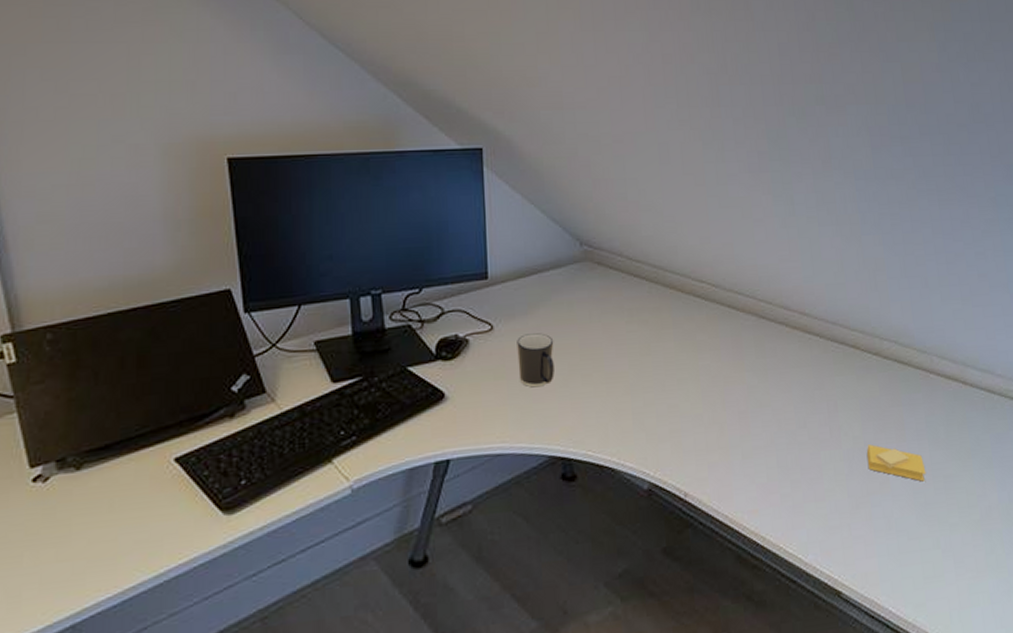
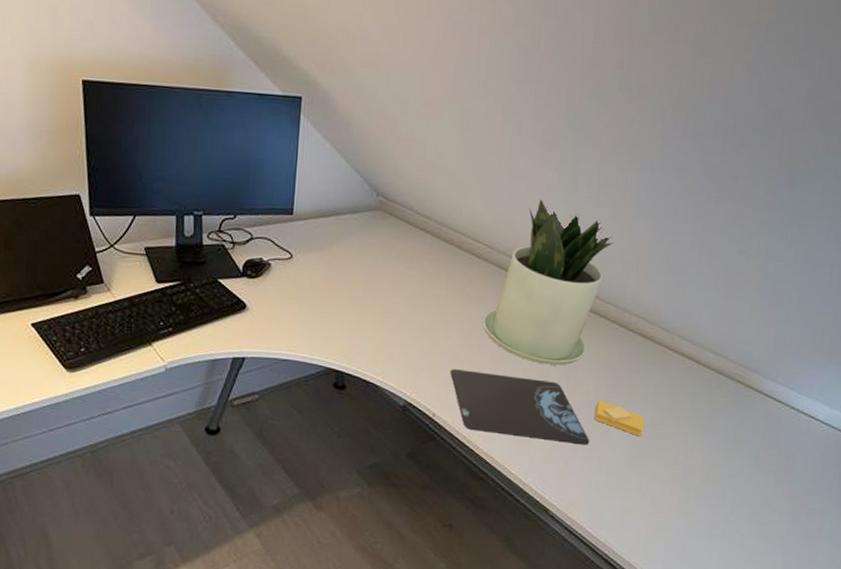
mug: present [517,333,555,388] -> none [309,266,342,311]
mousepad: none [696,430,870,507] -> present [450,369,590,445]
planter: none [722,225,846,412] -> present [483,199,614,365]

